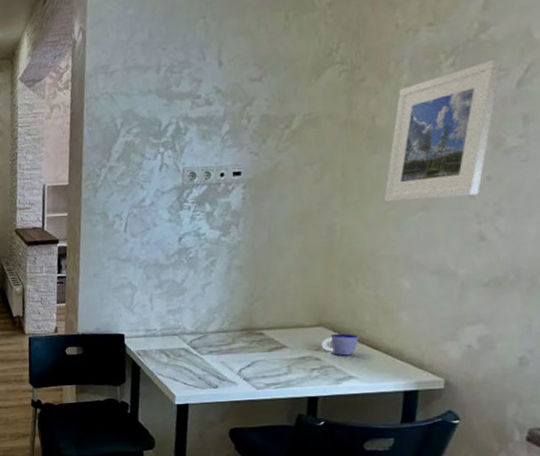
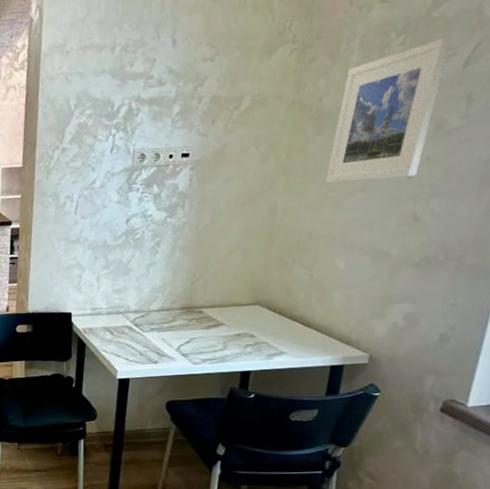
cup: present [321,333,359,356] -> none [256,311,293,333]

